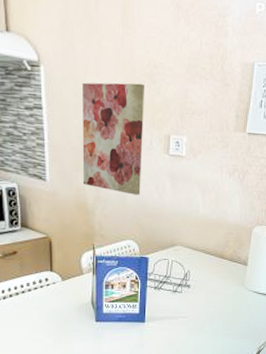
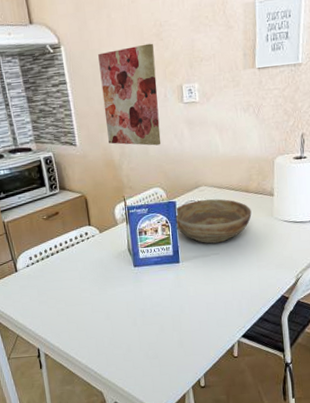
bowl: none [145,260,224,306] -> present [175,199,252,244]

